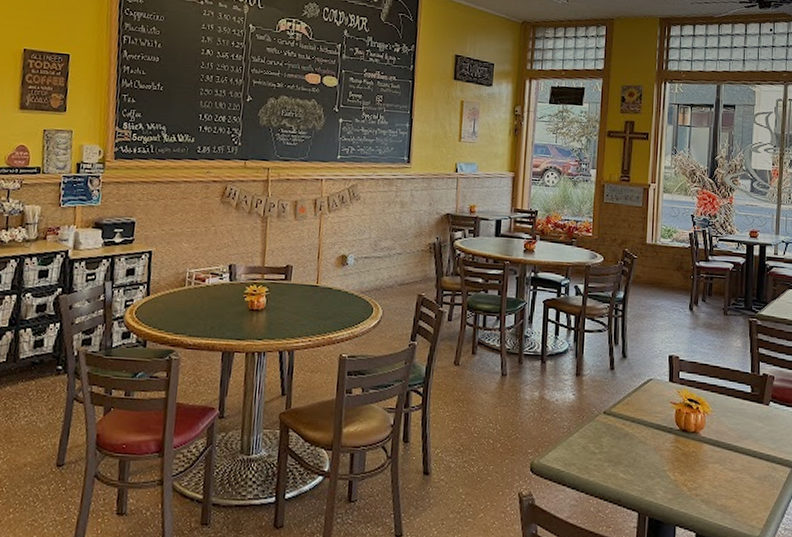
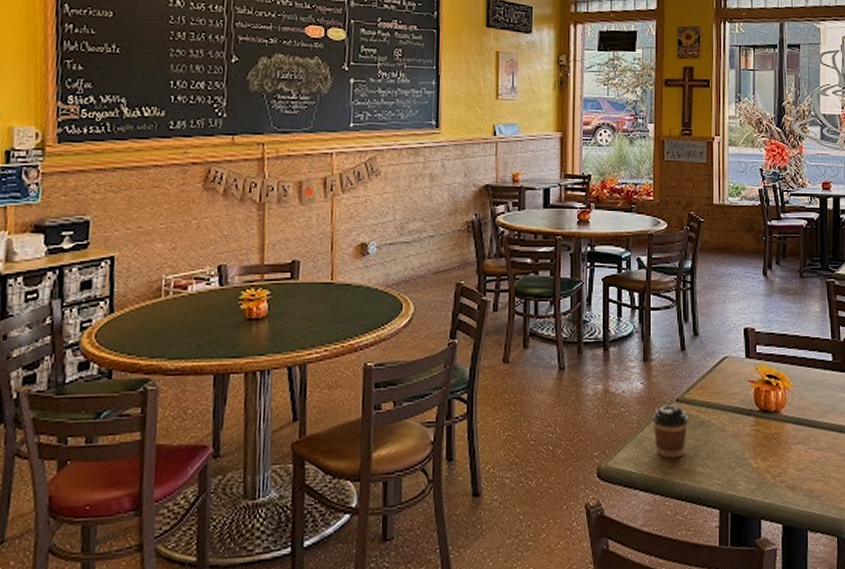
coffee cup: none [581,415,614,463] -> present [652,405,688,459]

